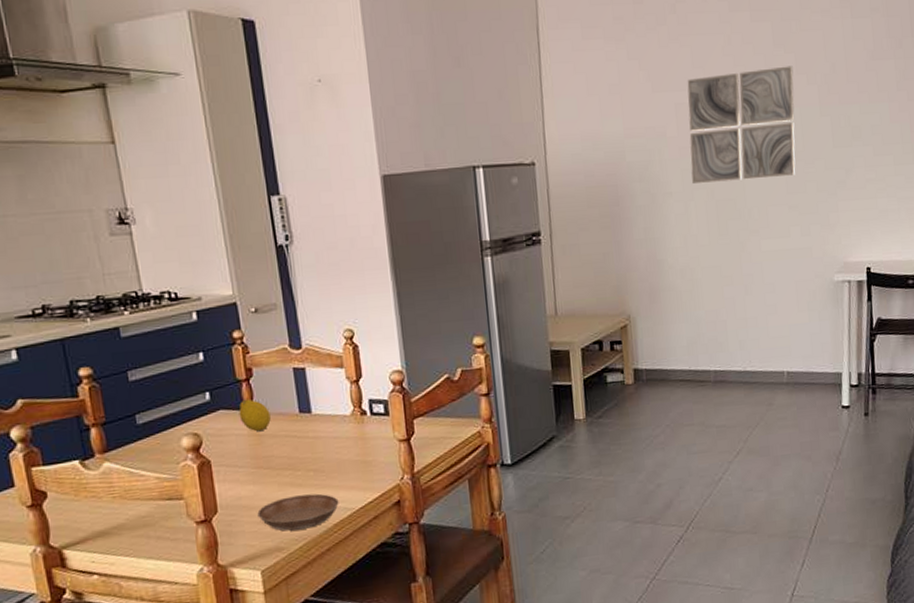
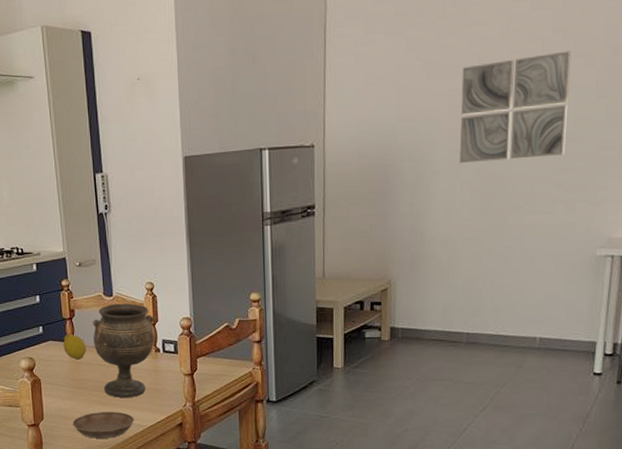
goblet: none [276,356,359,476] -> present [92,303,155,398]

